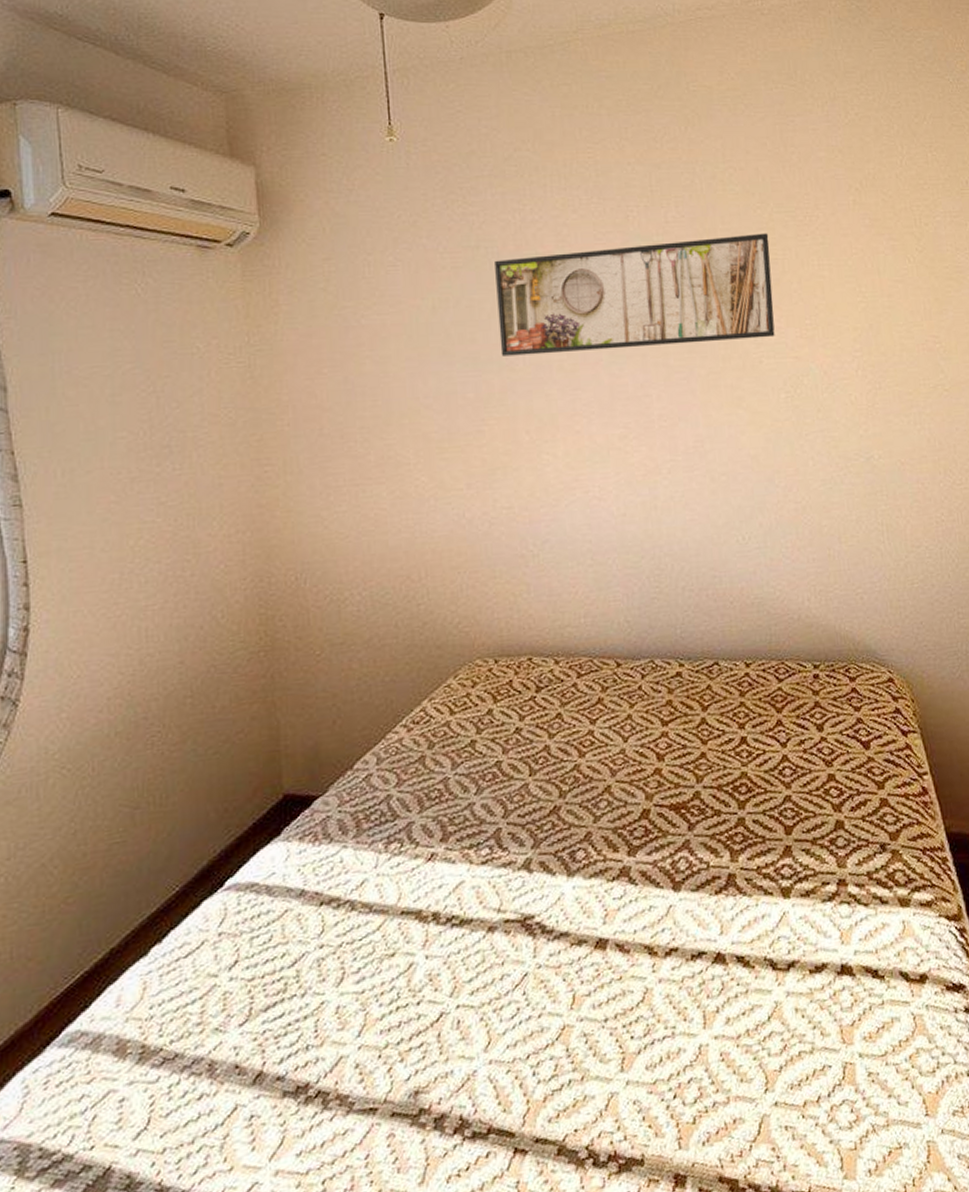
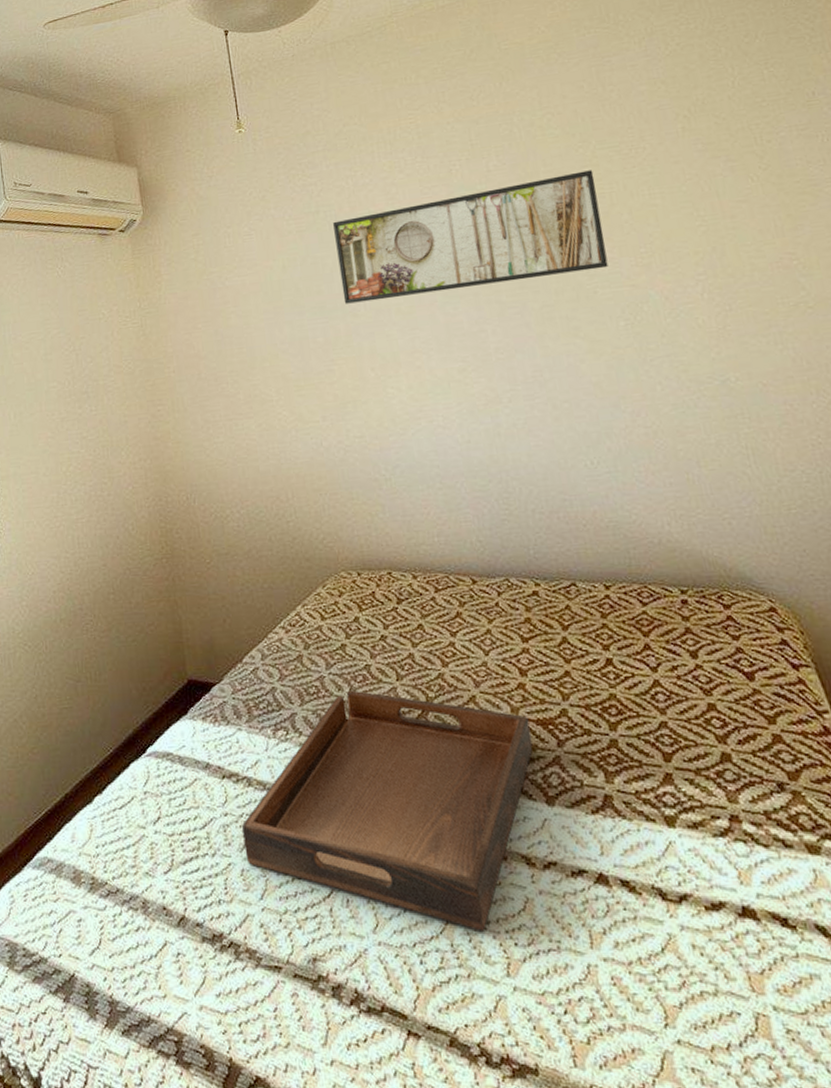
serving tray: none [341,790,664,1031] -> present [242,690,533,932]

